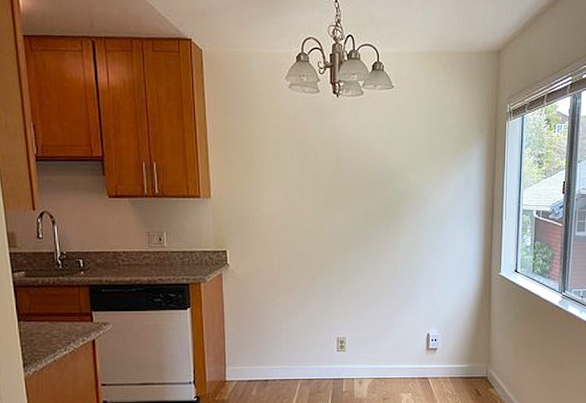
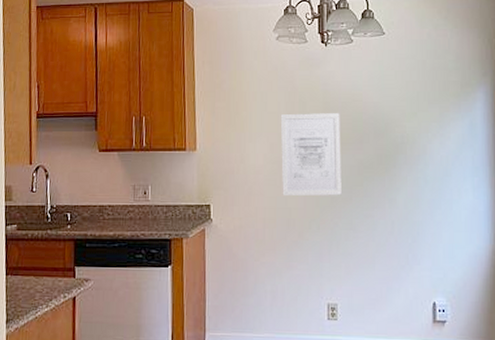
wall art: none [293,163,351,243] -> present [280,112,342,197]

